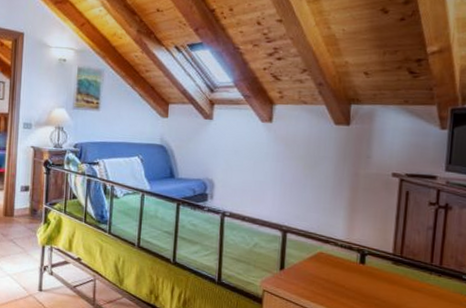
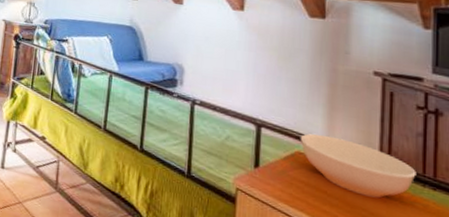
bowl: none [322,235,425,288] -> present [300,133,416,198]

